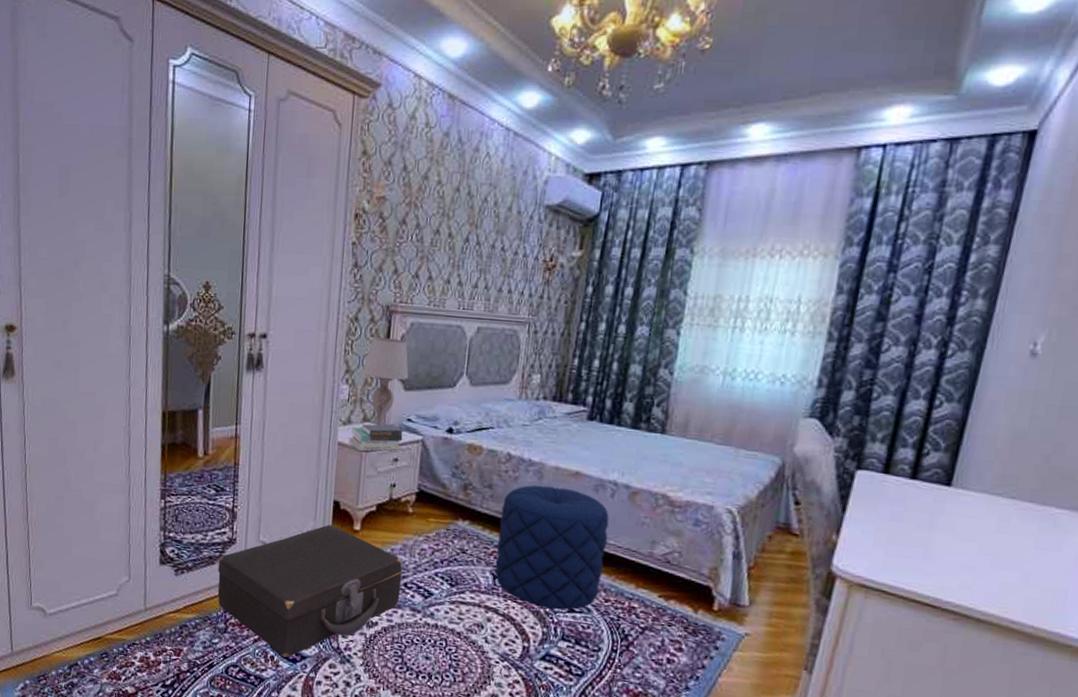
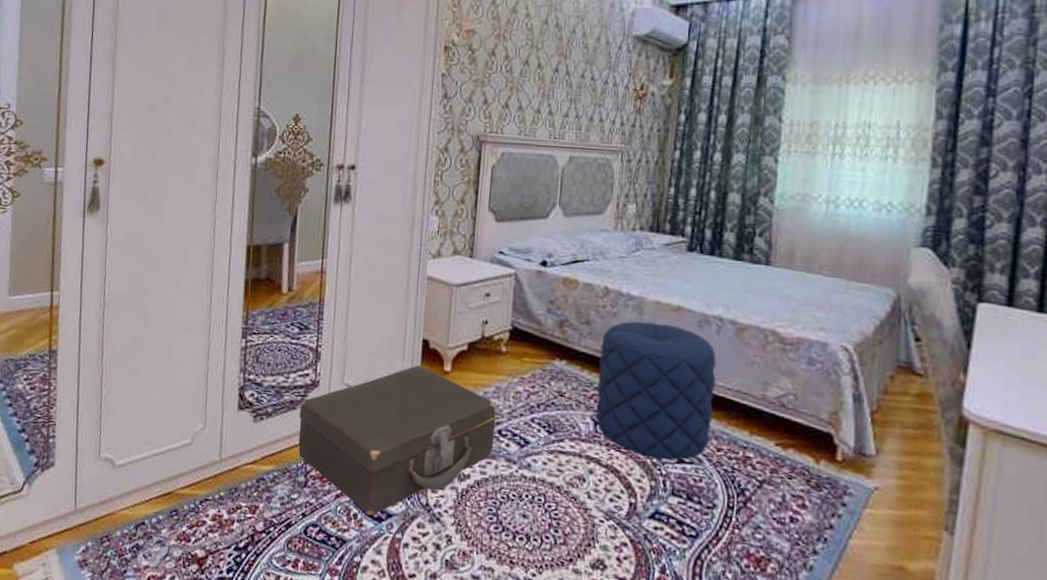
books: present [348,424,403,452] -> none [438,257,495,287]
table lamp: present [362,337,409,426] -> none [452,167,500,259]

